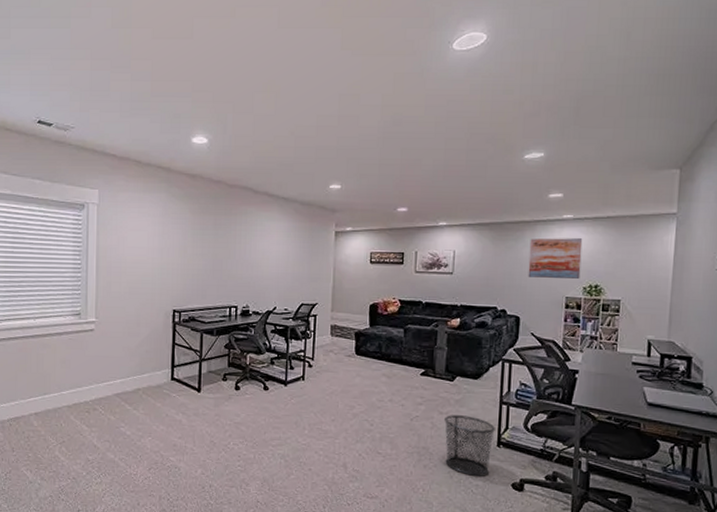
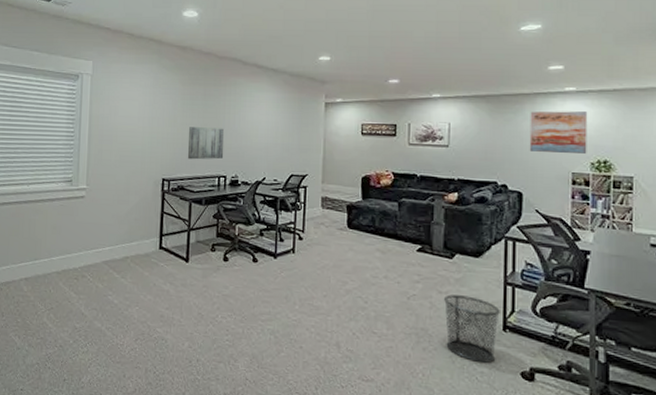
wall art: none [198,257,236,291] -> present [188,127,225,160]

